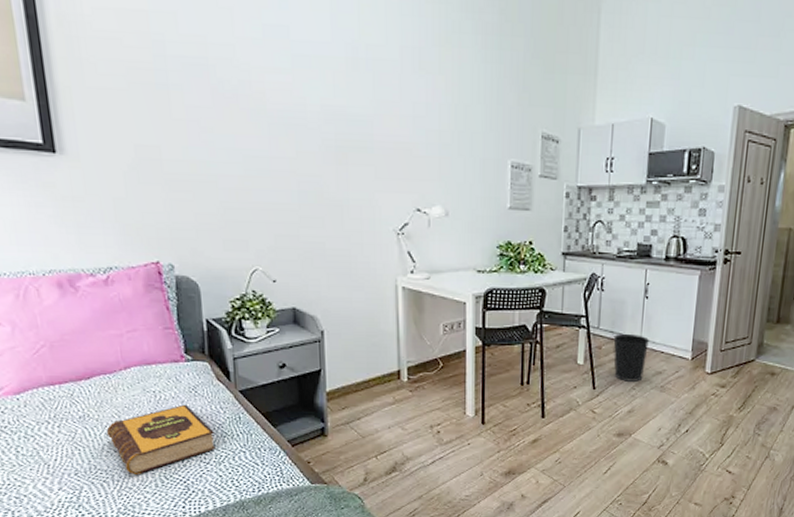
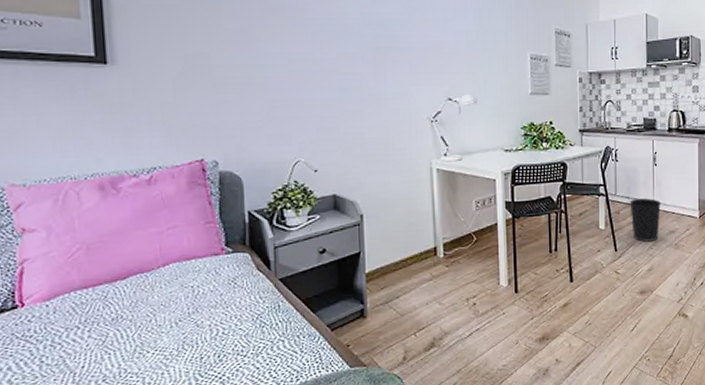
hardback book: present [106,404,216,474] -> none [139,297,254,375]

